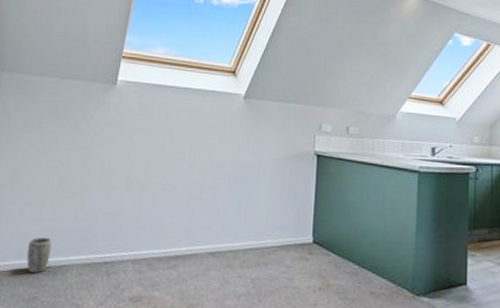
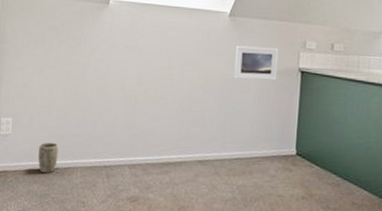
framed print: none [248,128,294,165] -> present [233,45,279,81]

